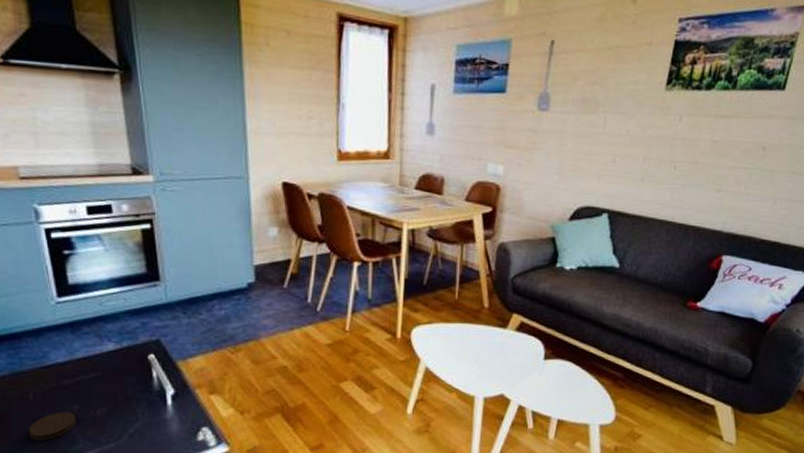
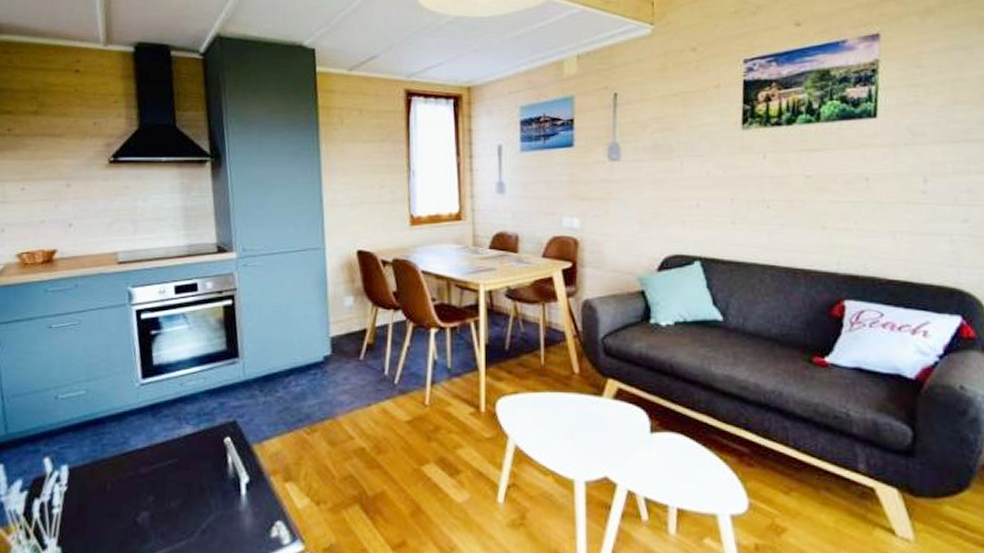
coaster: present [29,412,77,441] -> none [103,504,151,538]

